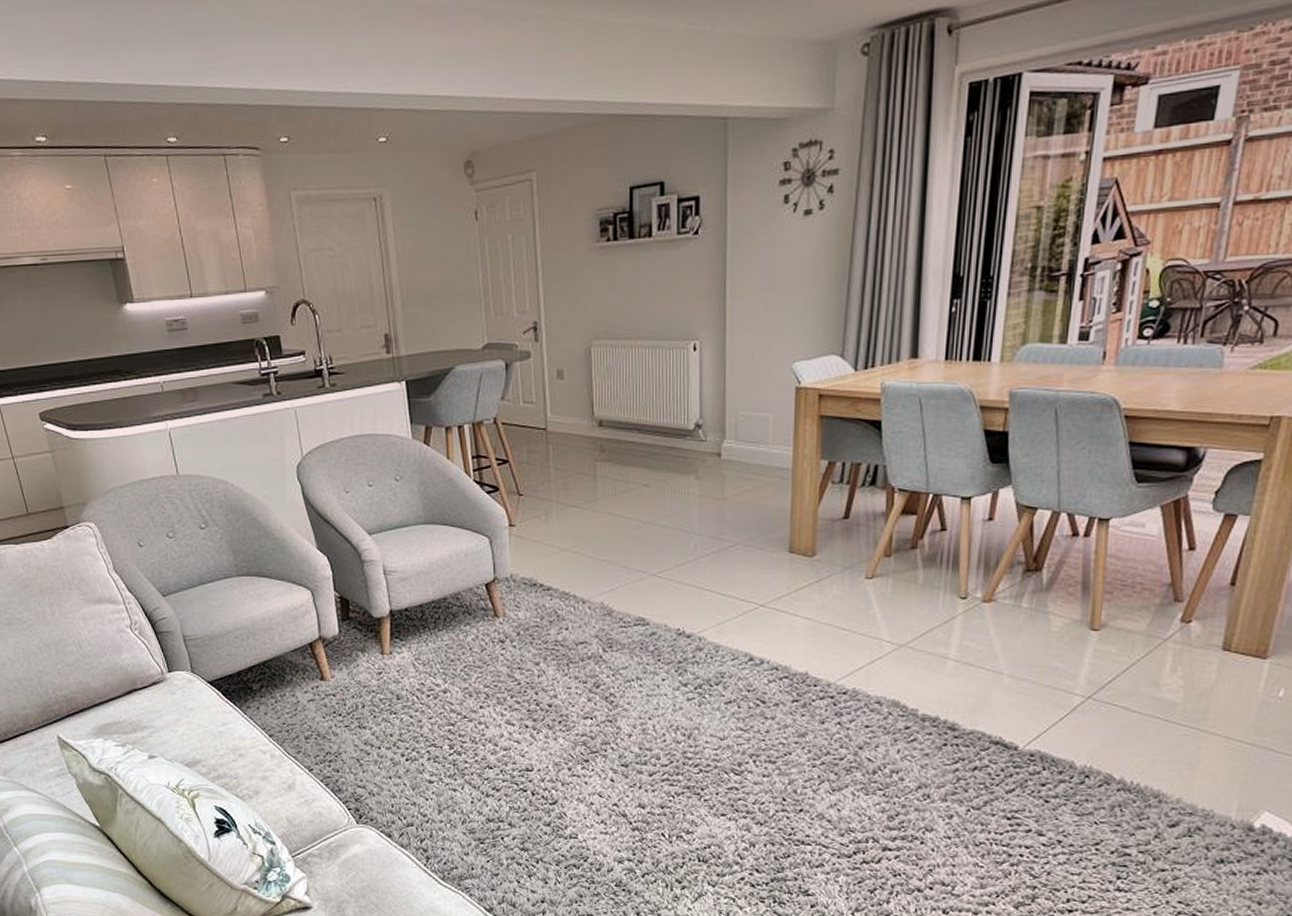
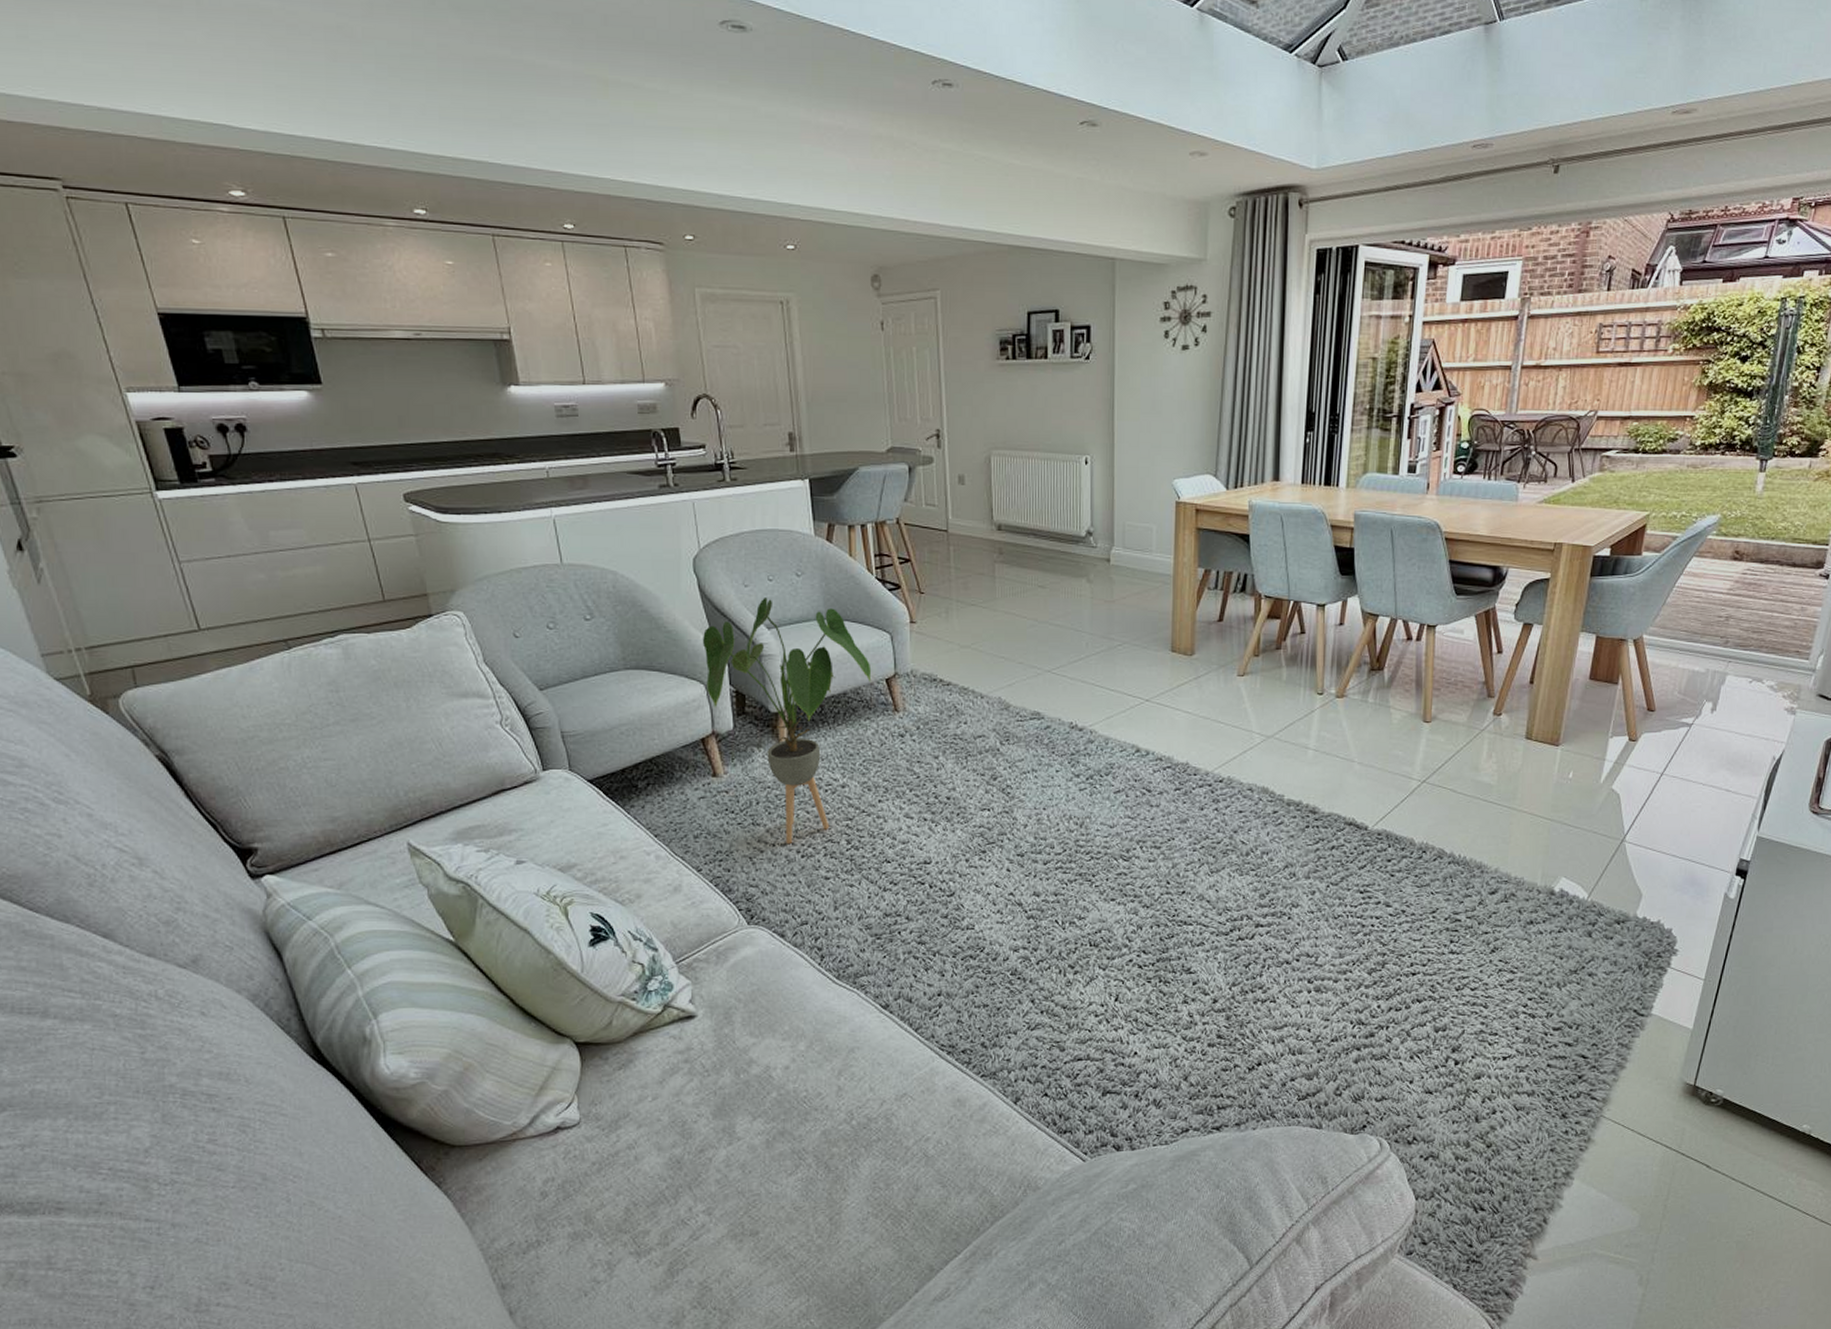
house plant: none [307,503,471,747] -> present [702,598,872,843]

